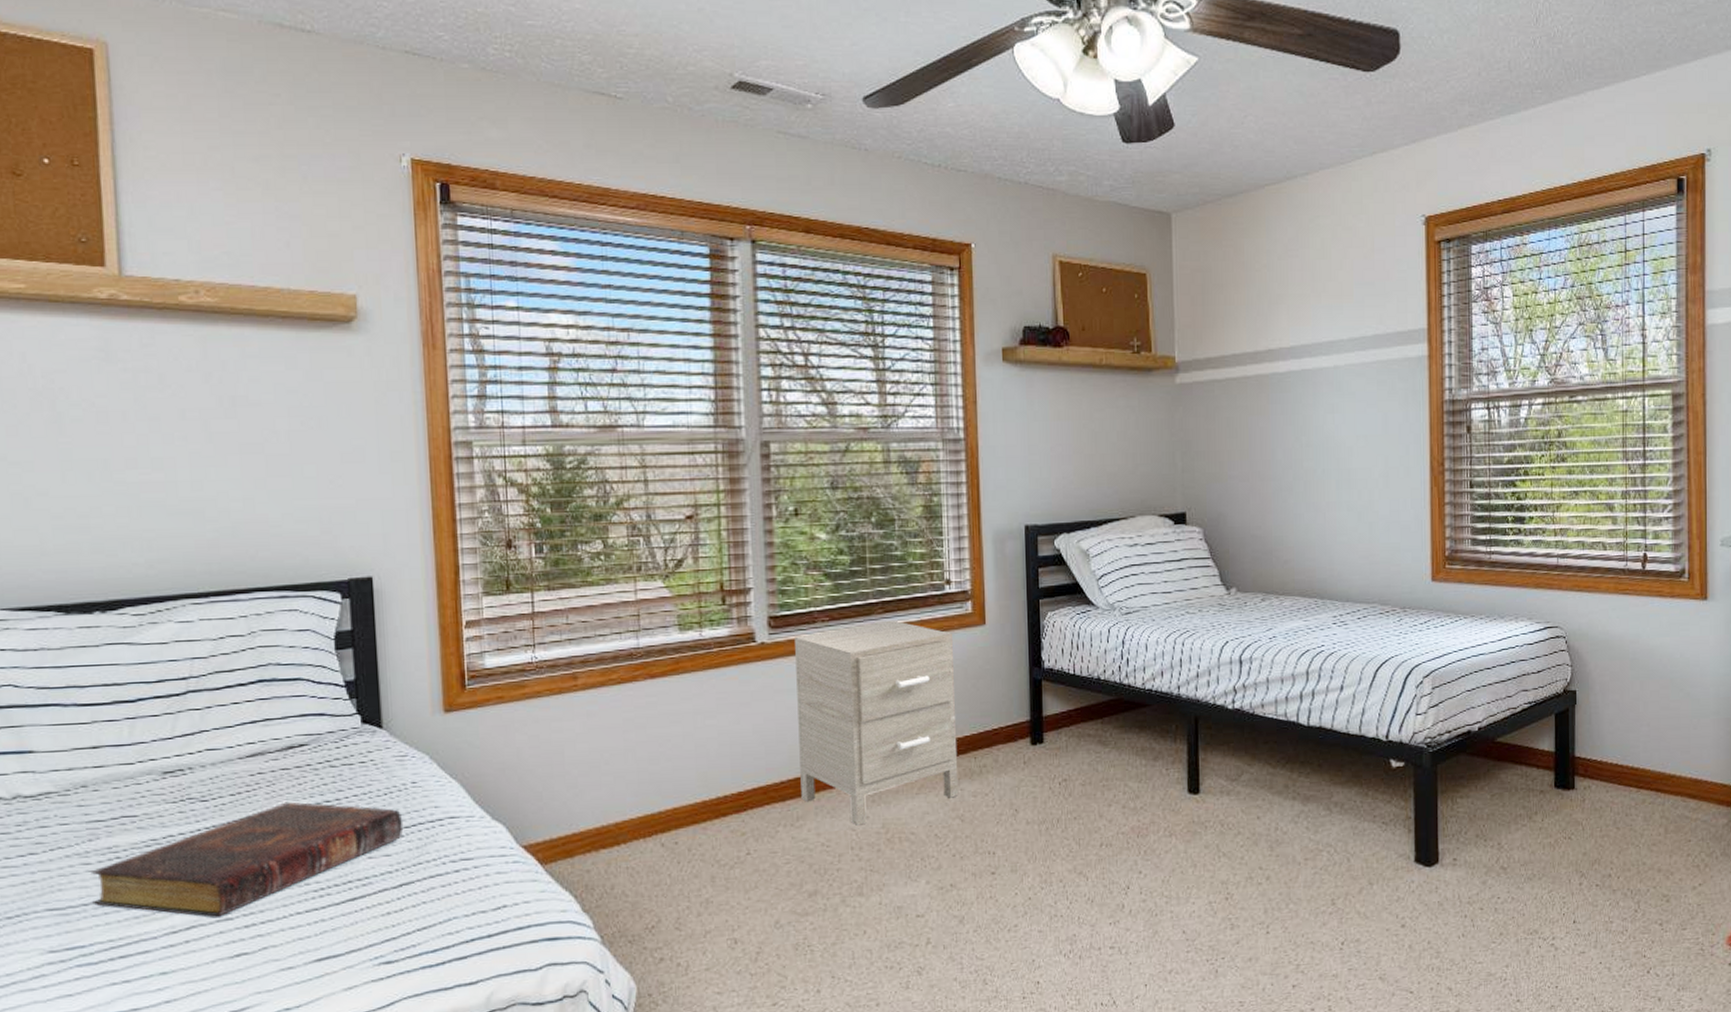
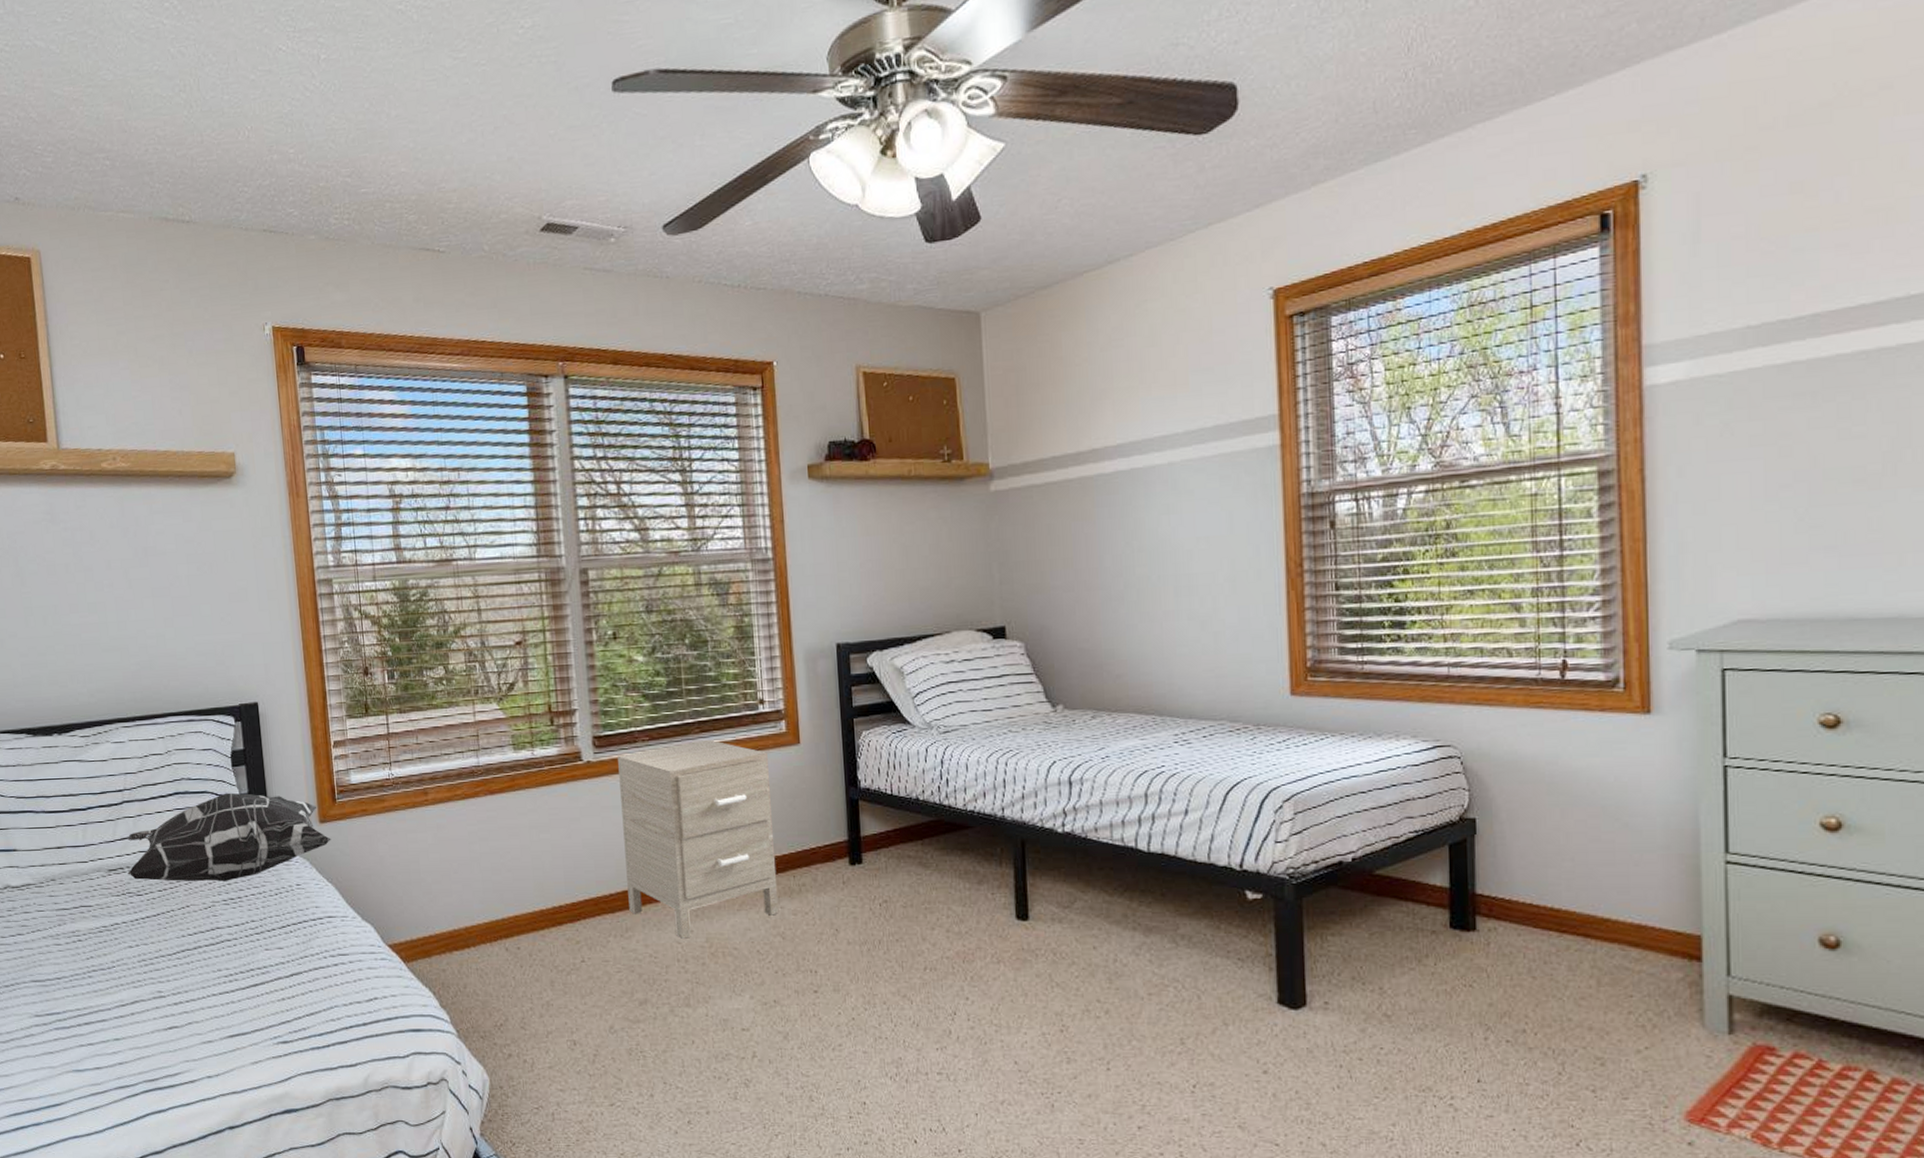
book: present [90,802,404,917] -> none [61,898,292,994]
decorative pillow: none [189,679,458,783] -> present [127,792,331,881]

